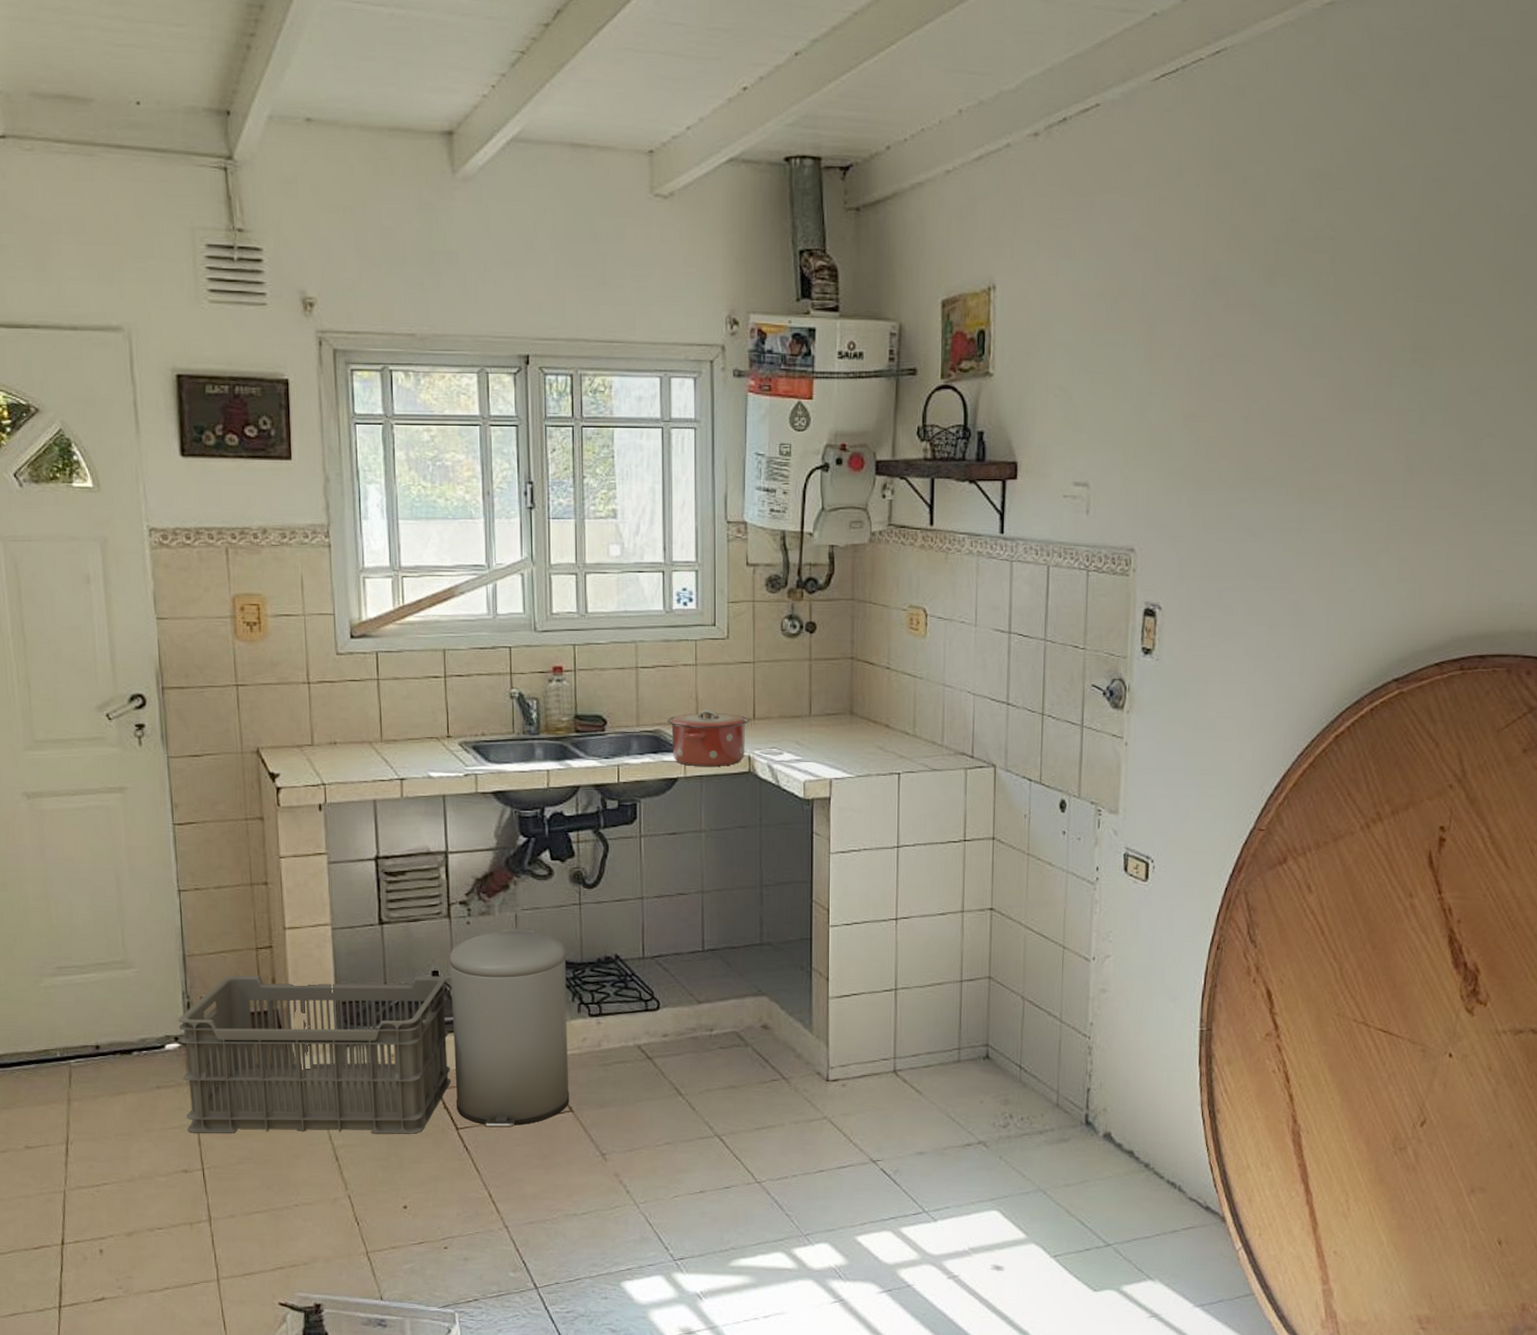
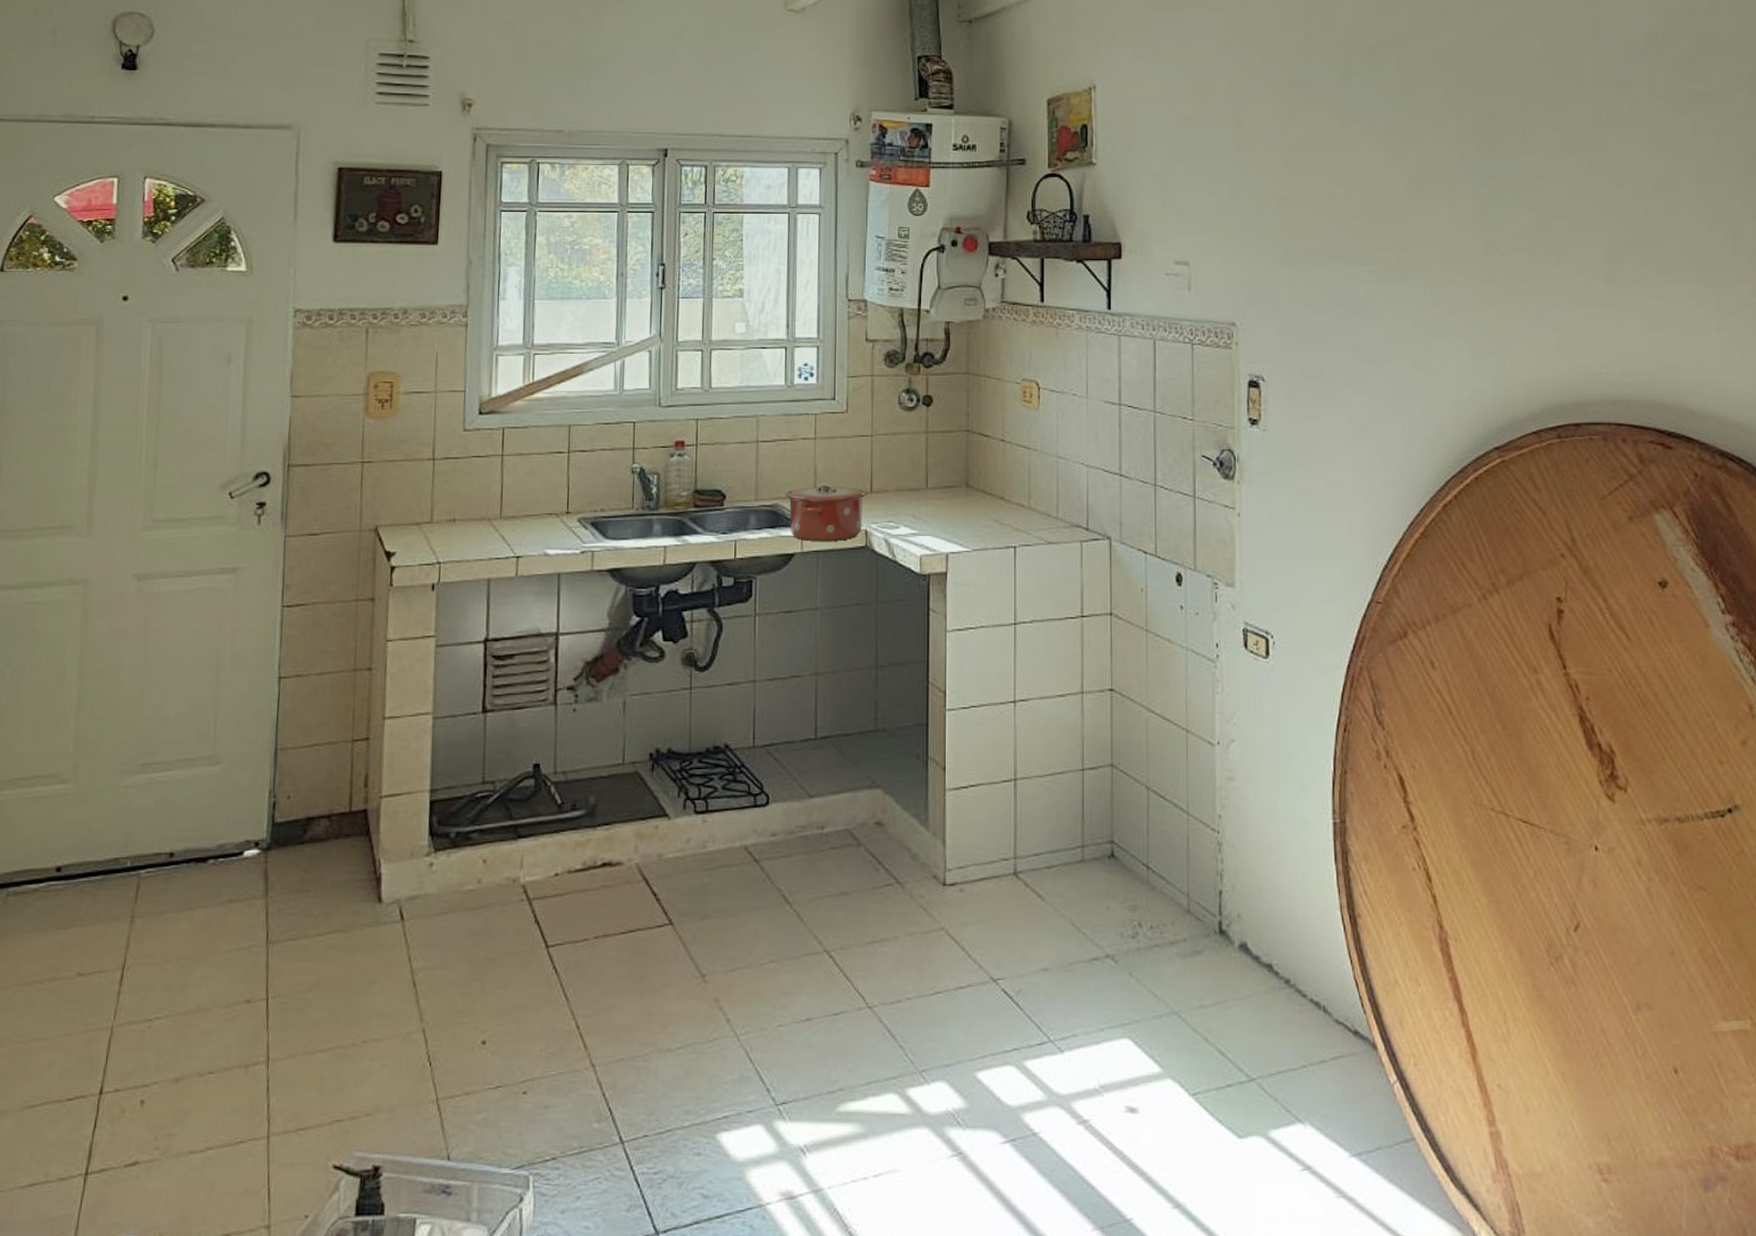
plastic crate: present [178,975,451,1134] -> none [256,770,548,955]
pedal bin: present [449,929,570,1128] -> none [548,716,674,945]

